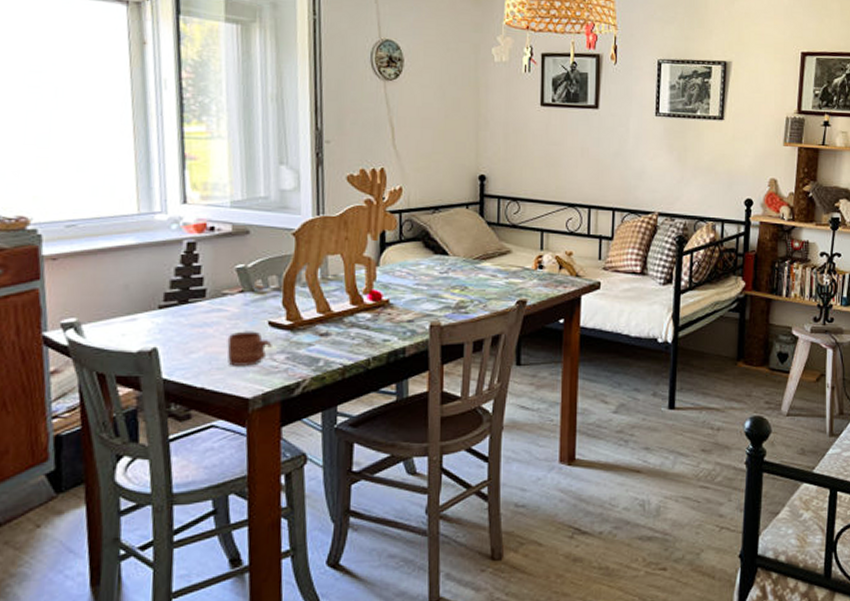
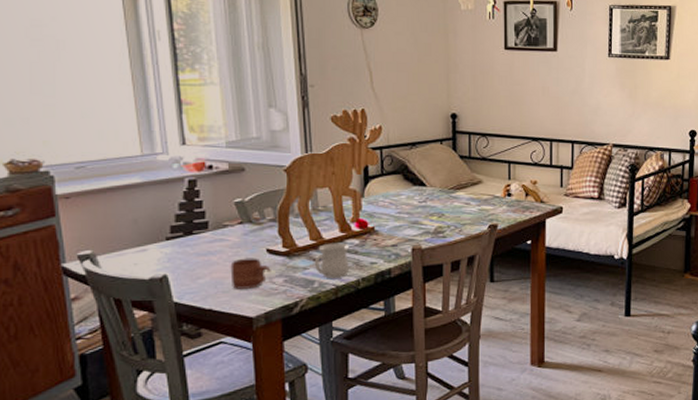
mug: none [320,316,361,356] -> present [314,243,350,278]

